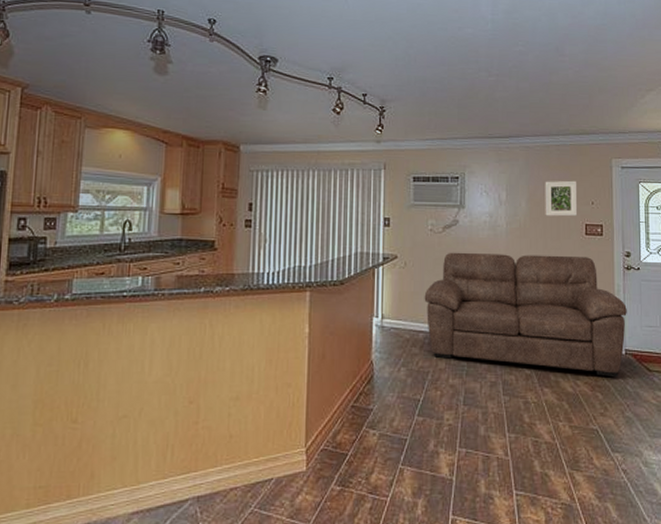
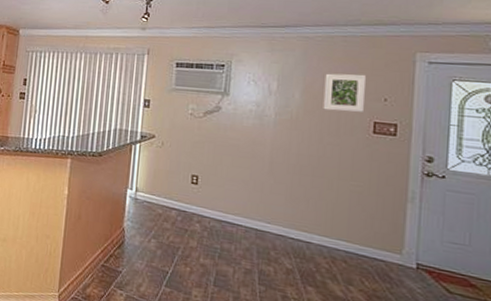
sofa: present [424,252,627,378] -> none [179,137,423,292]

